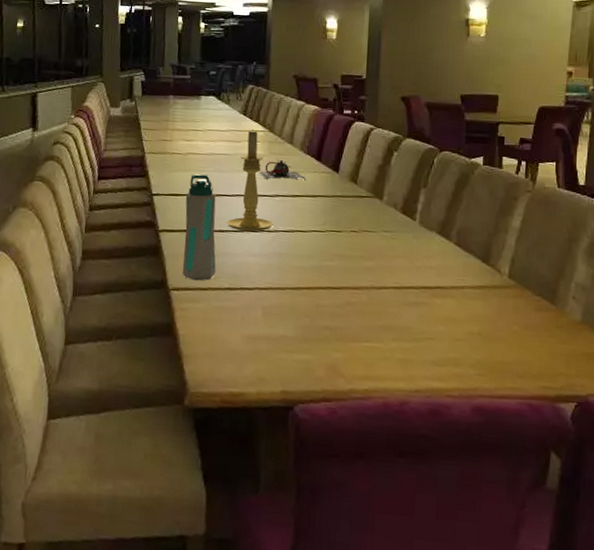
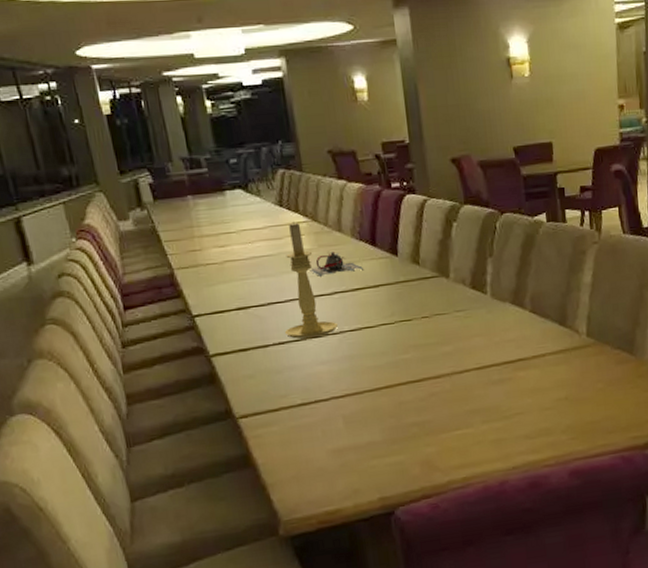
water bottle: present [182,174,216,281] -> none [232,283,285,404]

